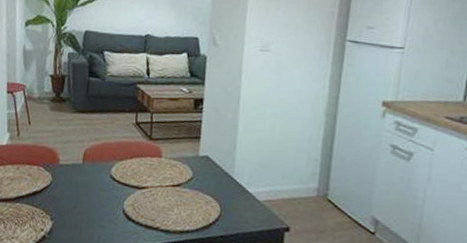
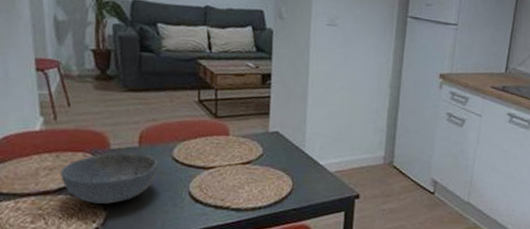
bowl: none [19,167,98,215] -> present [60,152,159,204]

